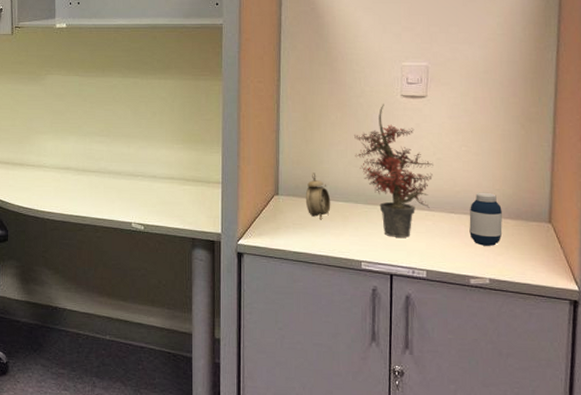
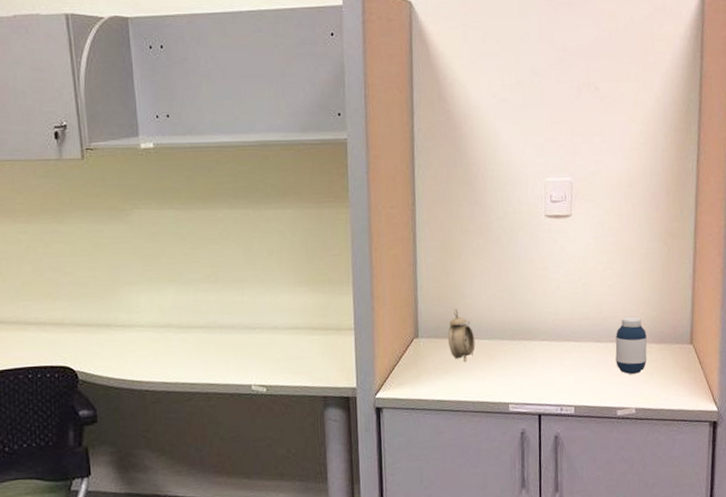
potted plant: present [354,104,433,238] -> none [498,226,579,374]

